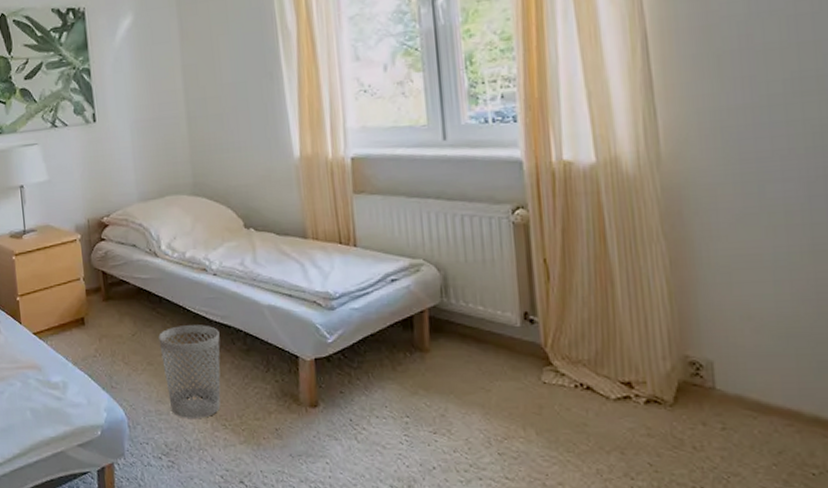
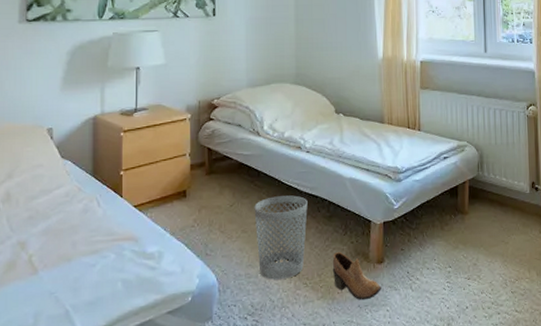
shoe: none [254,392,318,449] -> present [332,252,381,301]

